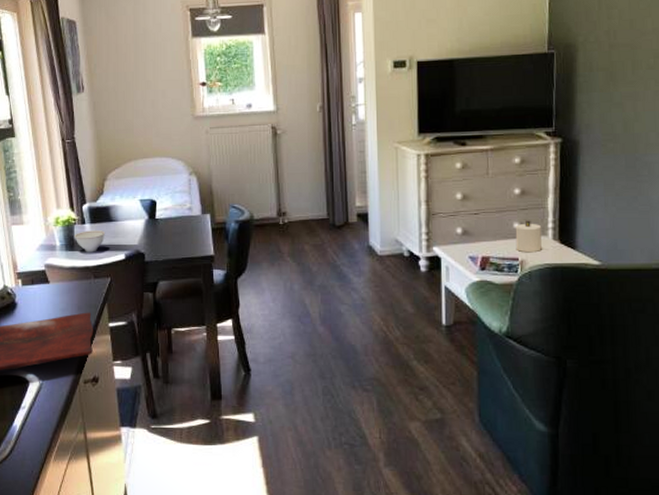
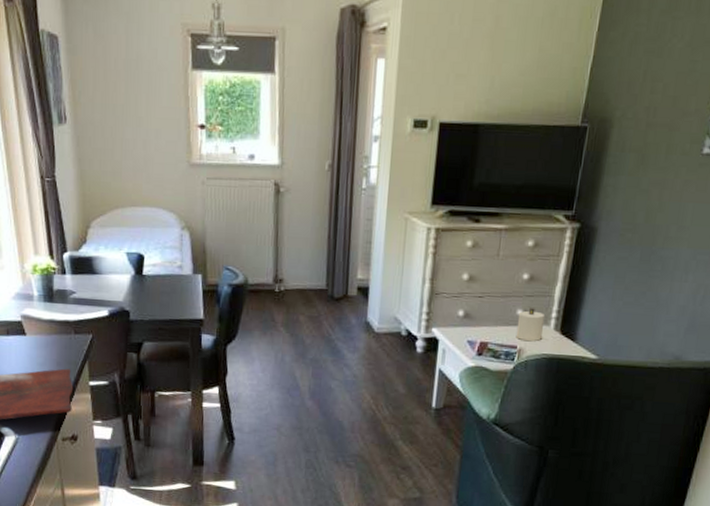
bowl: present [74,230,106,252] -> none [54,282,88,306]

